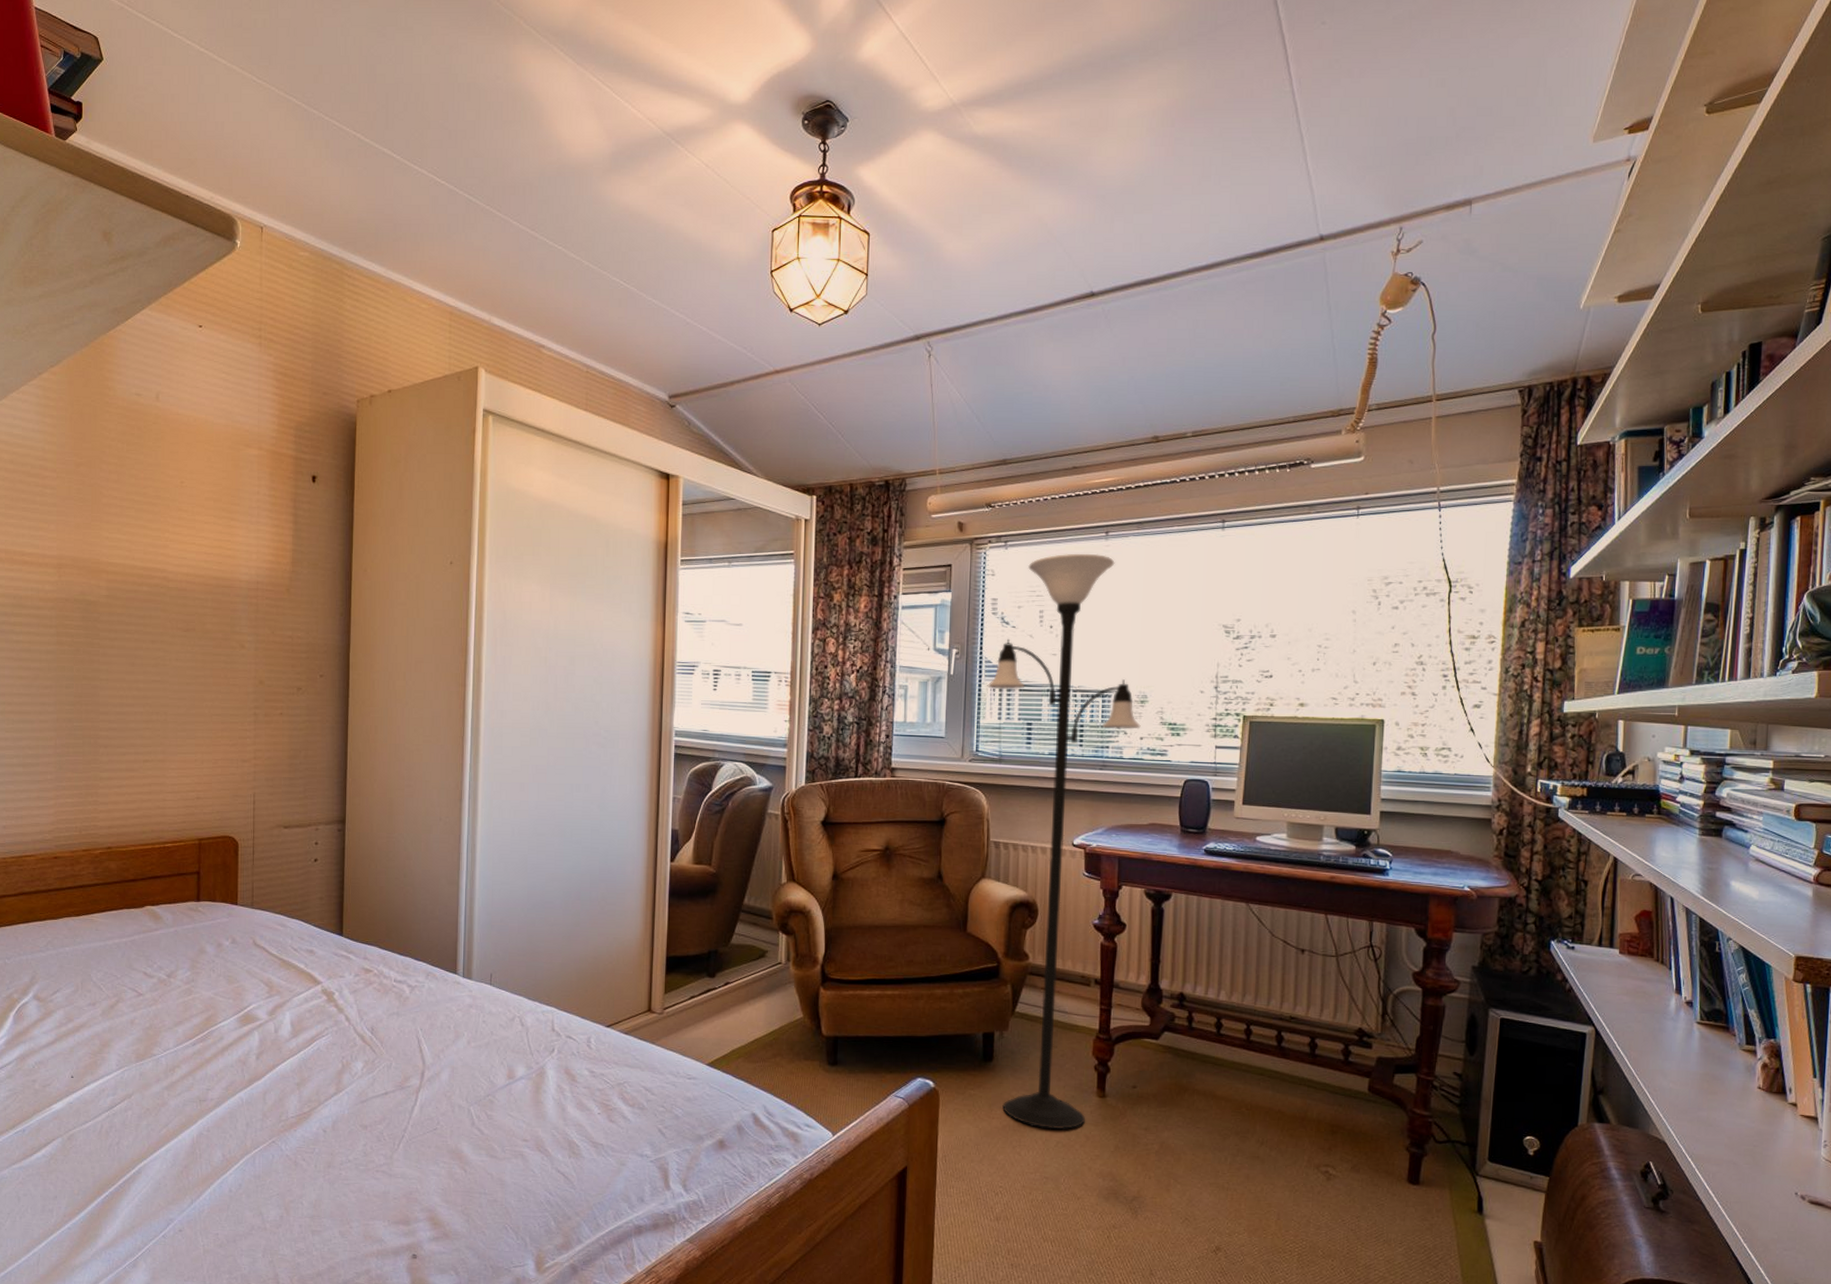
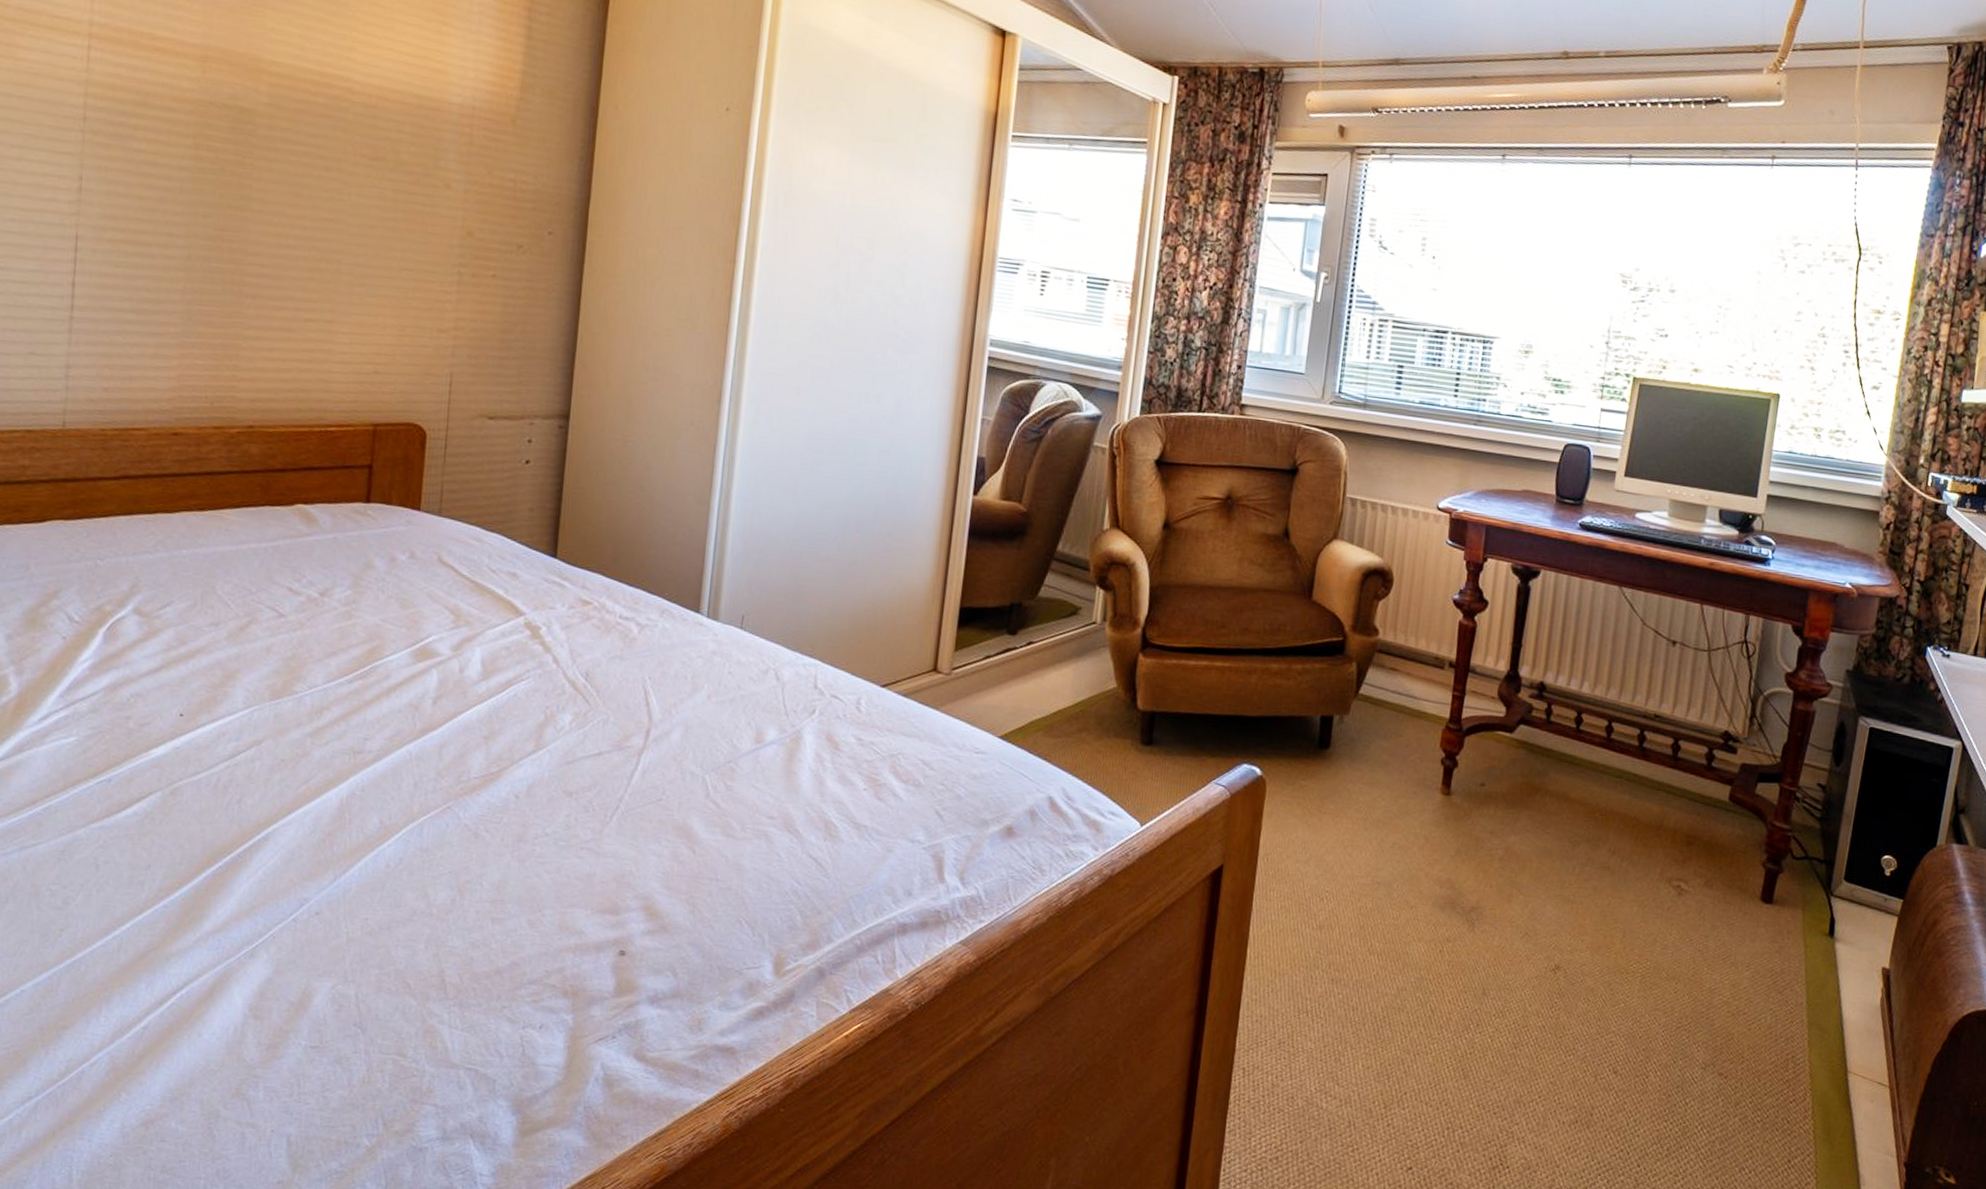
floor lamp: present [987,553,1141,1130] -> none [1336,175,1523,830]

